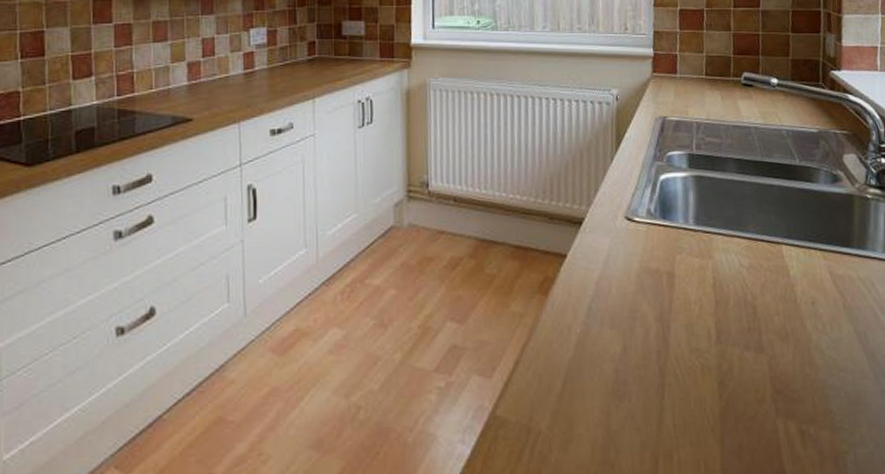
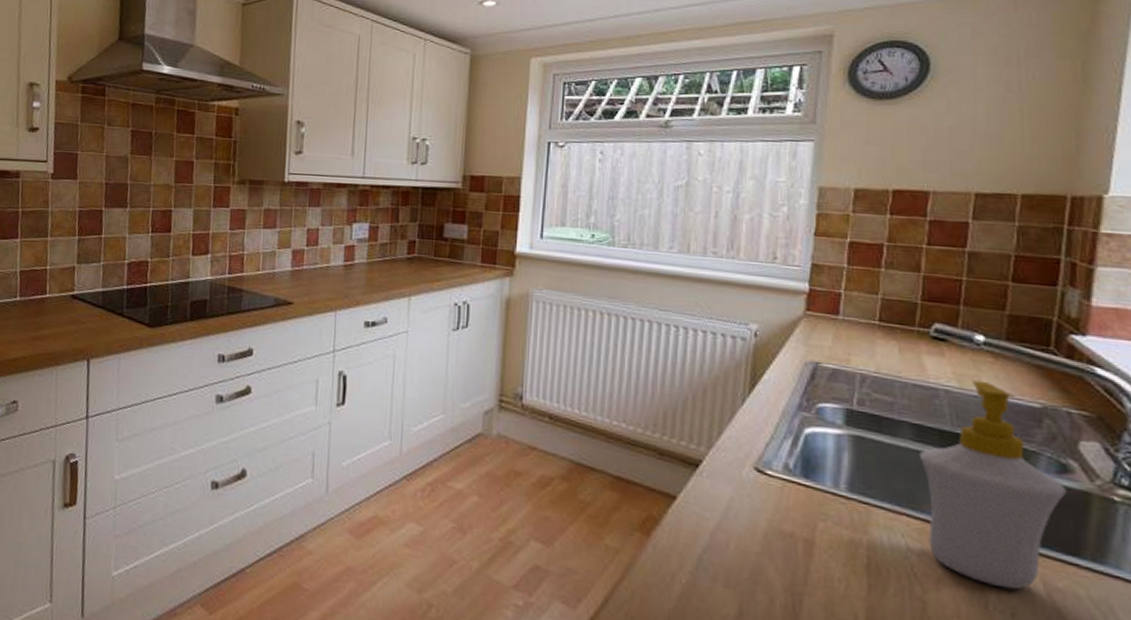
soap bottle: none [741,116,838,283] -> present [919,380,1066,591]

